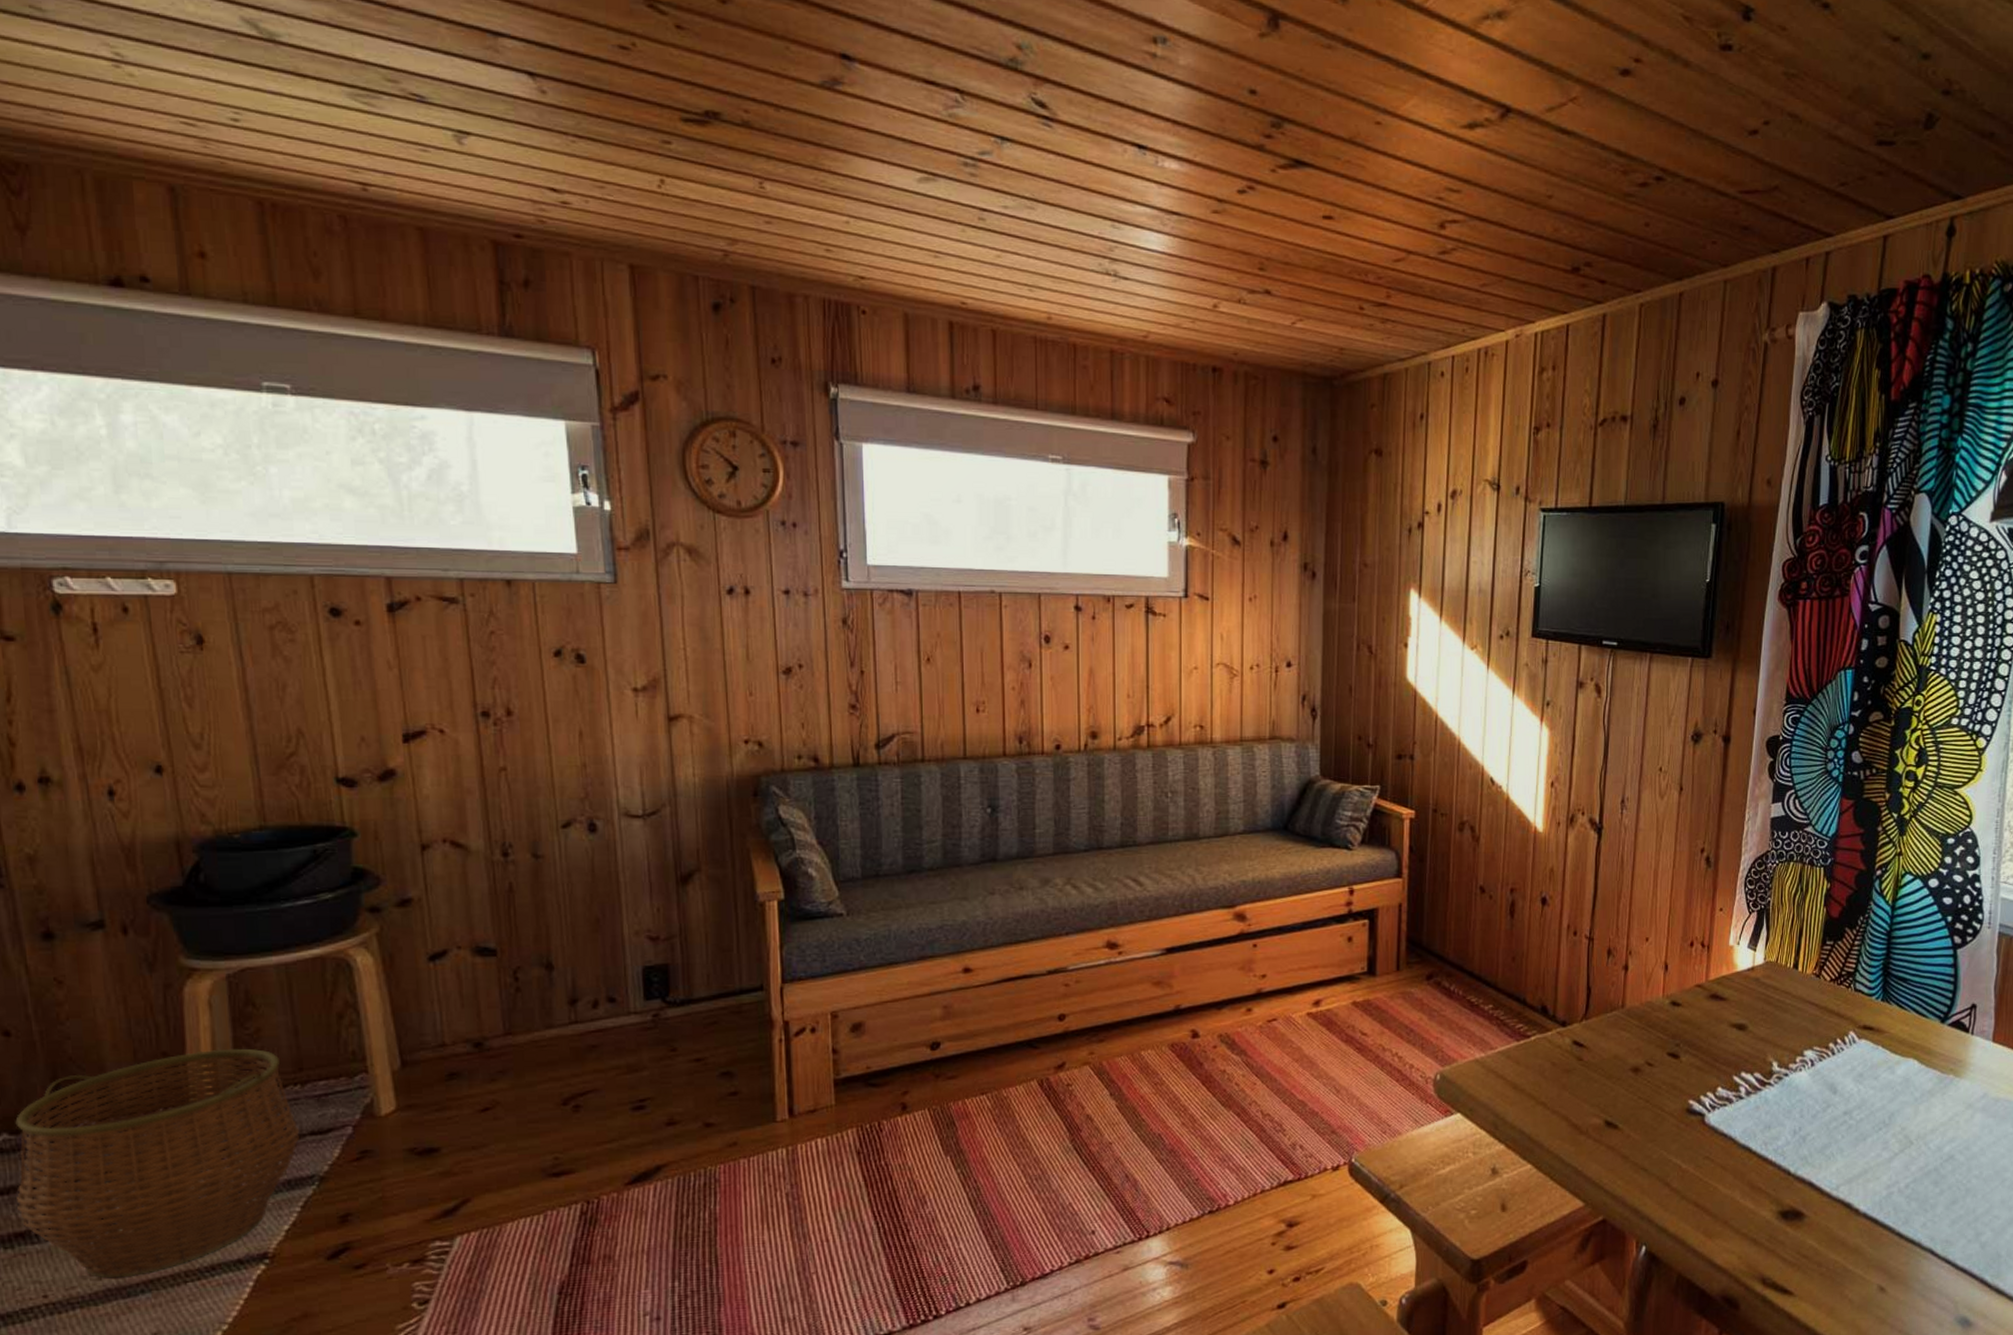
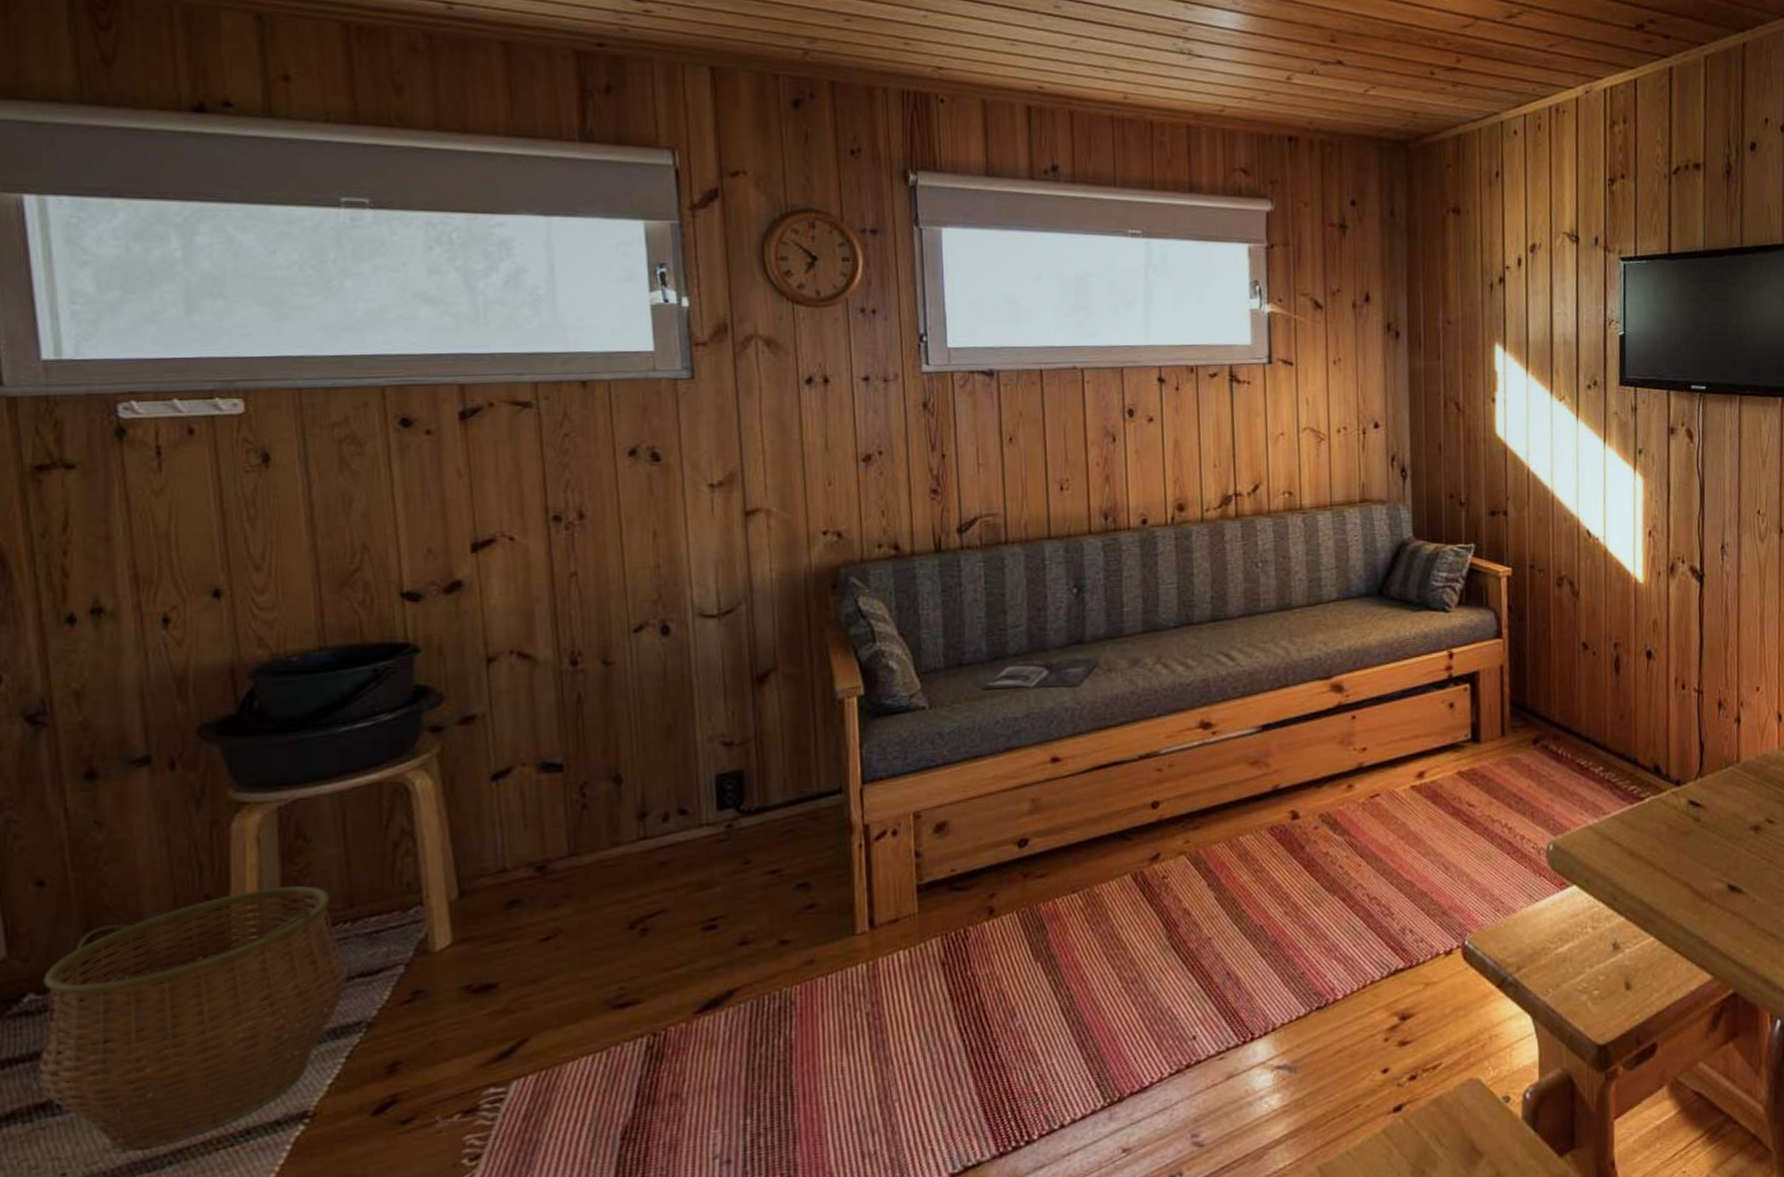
magazine: none [896,874,1012,903] -> present [980,658,1100,691]

